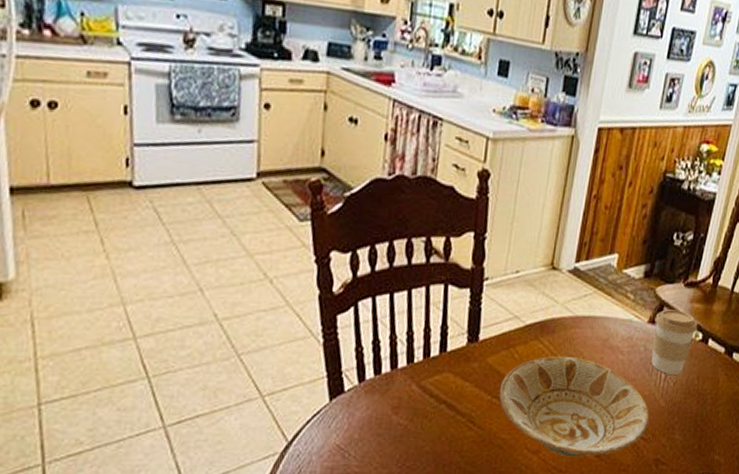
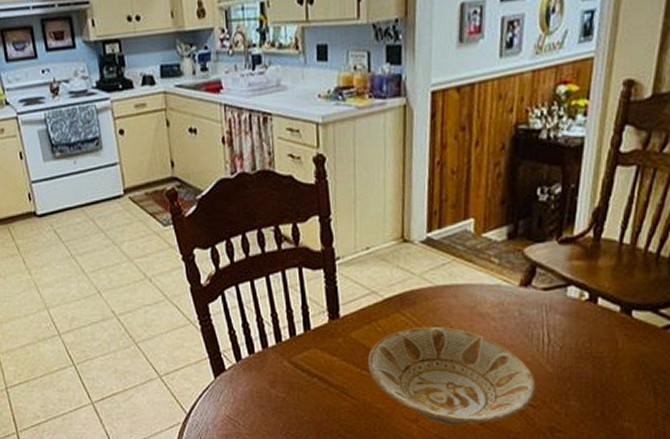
coffee cup: present [651,309,698,374] -> none [527,269,582,338]

